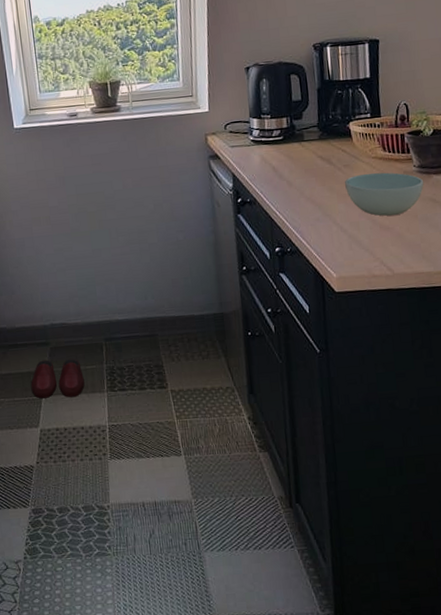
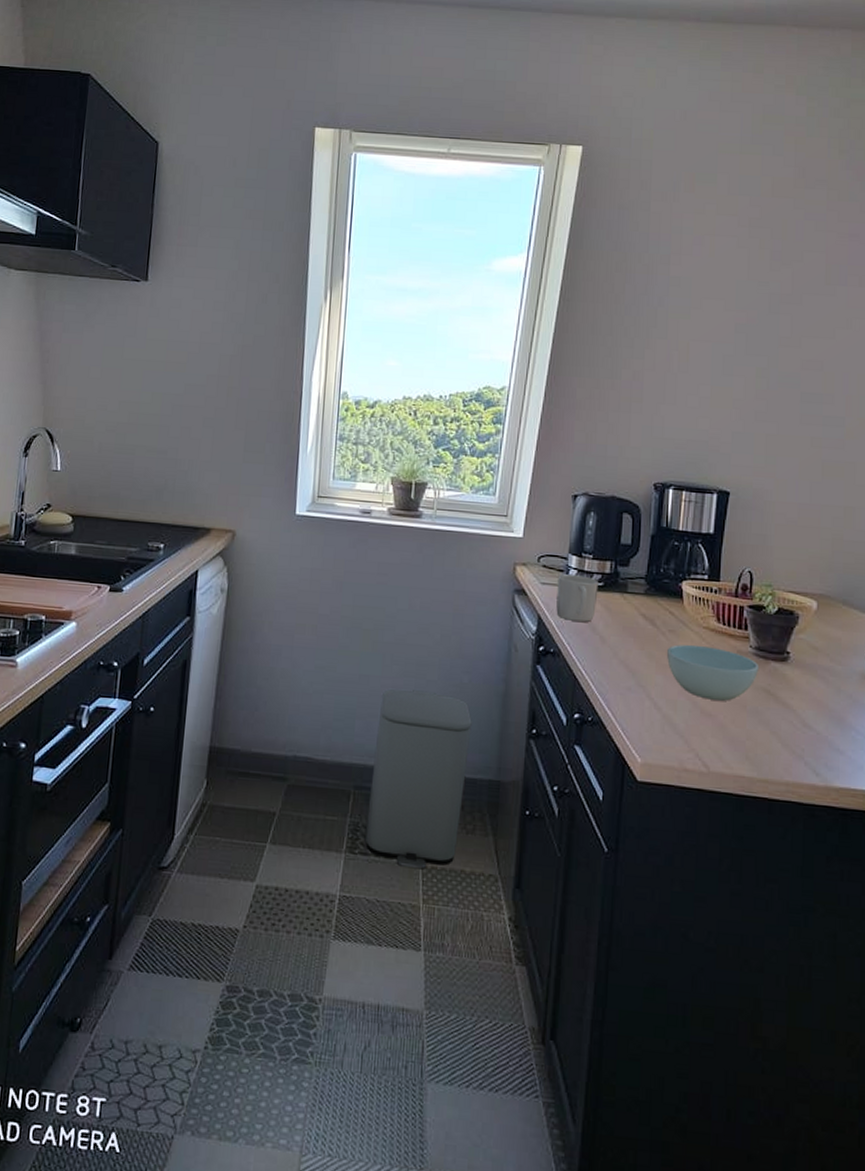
slippers: present [30,358,85,399] -> none [255,798,321,852]
pedal bin: none [113,252,197,395] -> present [365,688,472,870]
mug: none [244,133,280,173] -> present [556,574,599,623]

